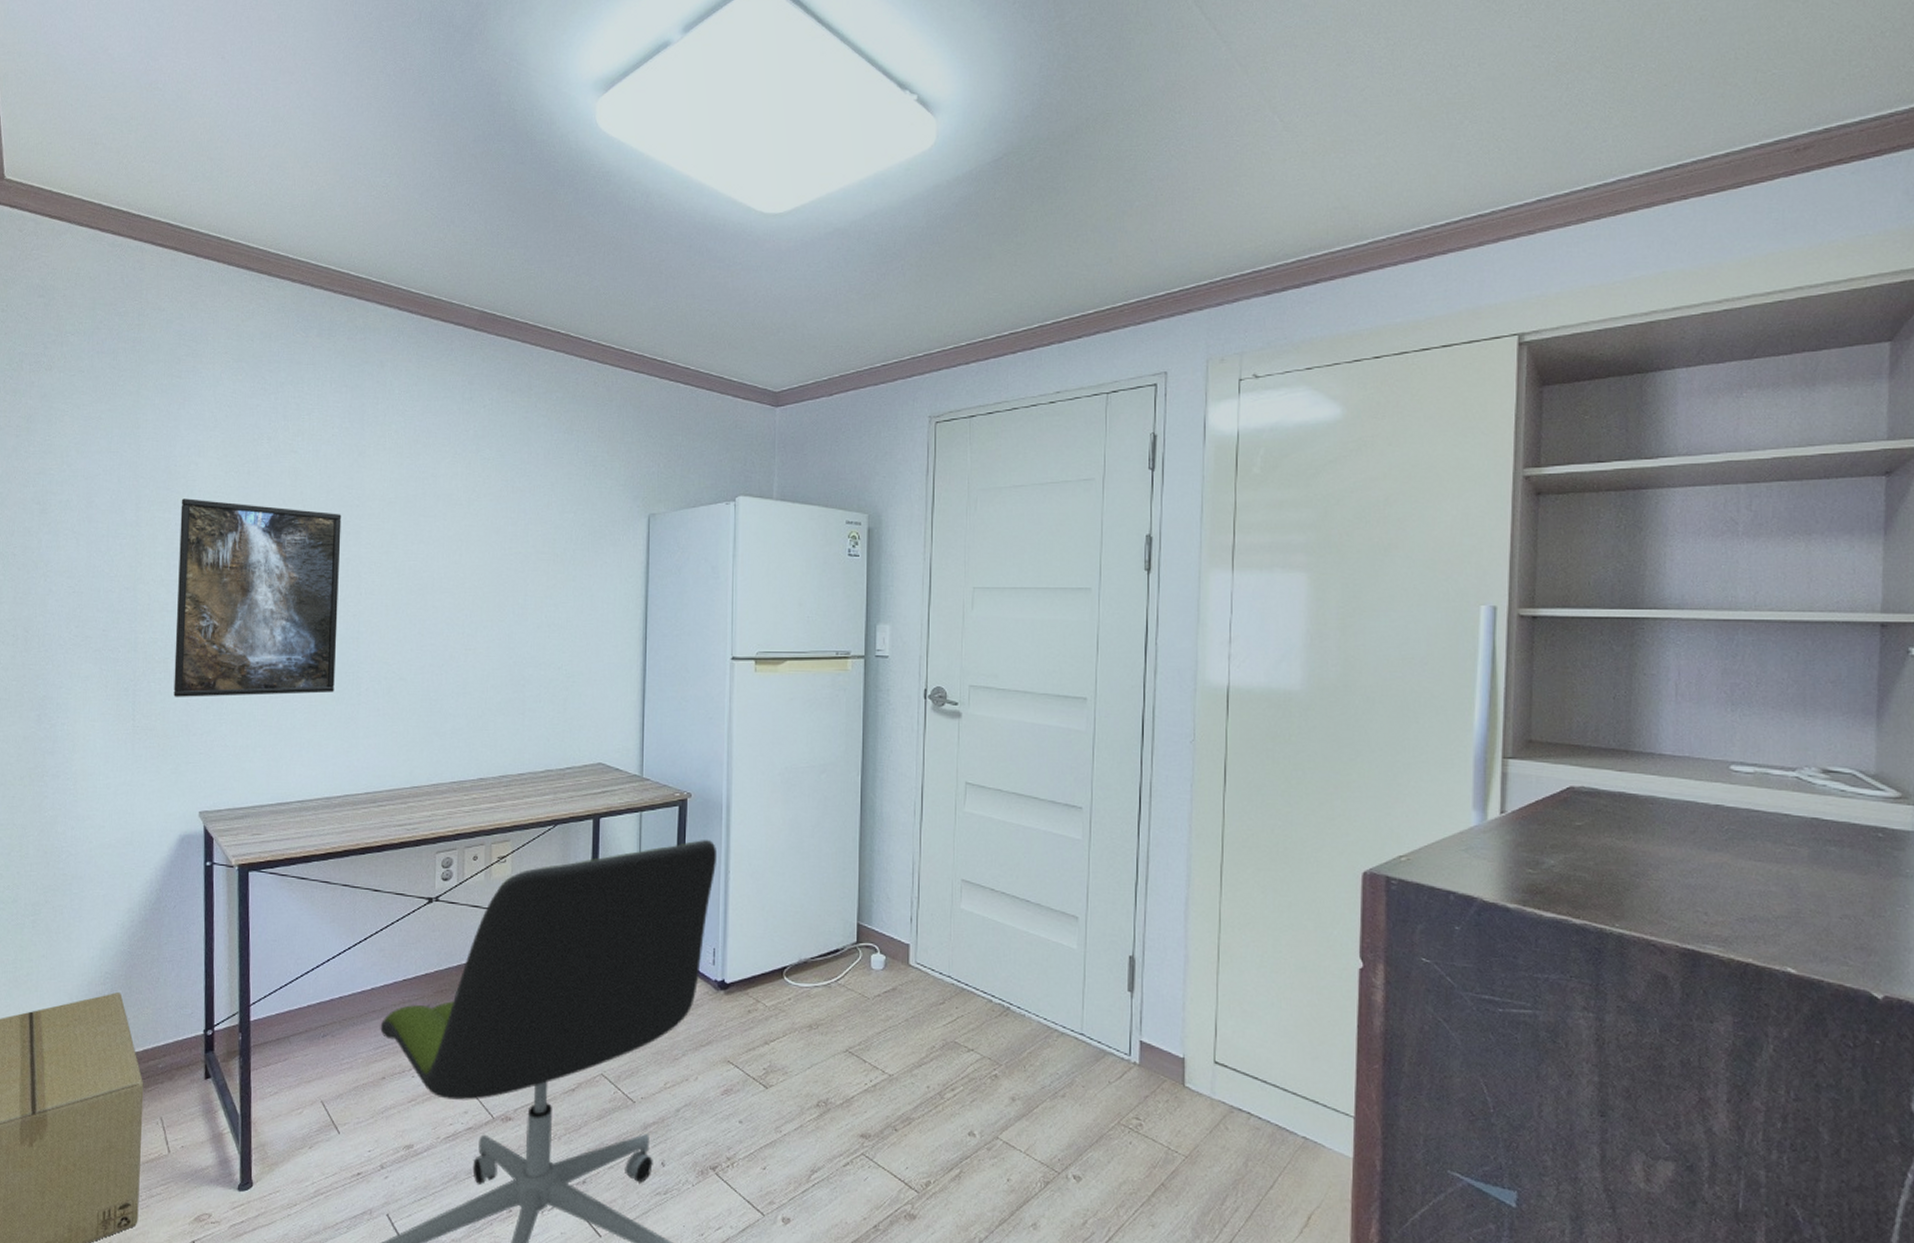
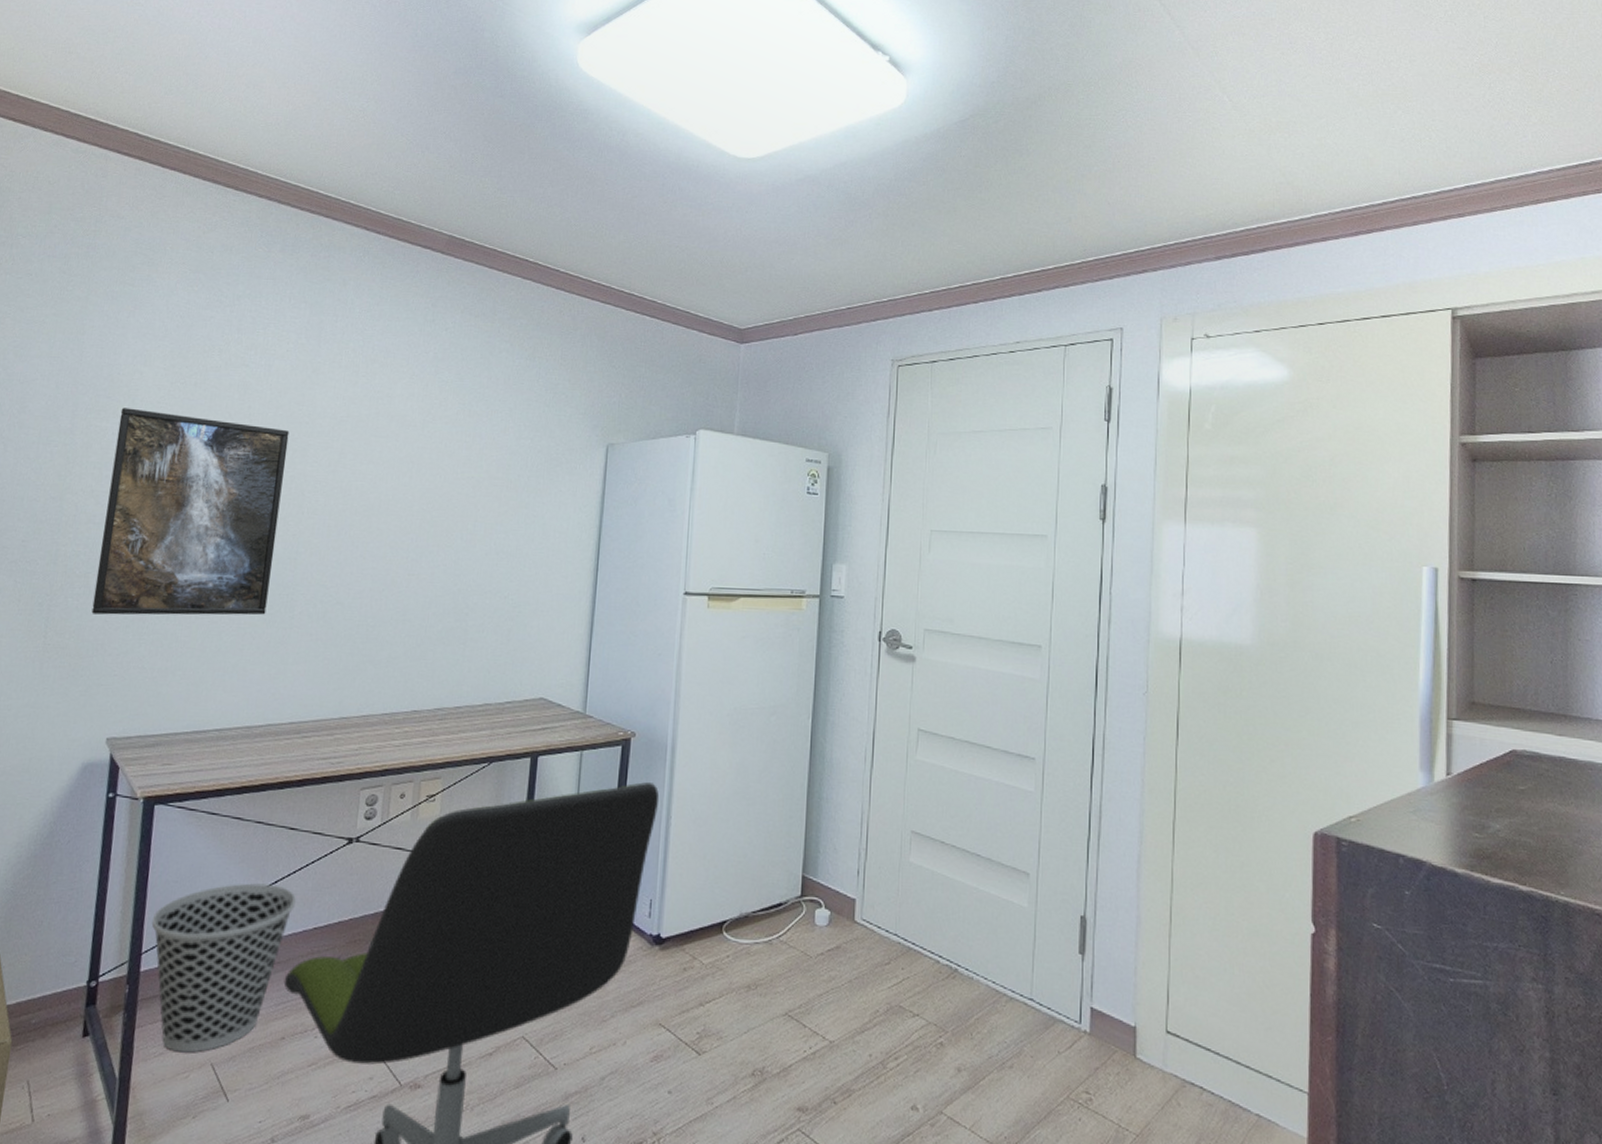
wastebasket: none [256,940,384,1092] -> present [151,883,296,1053]

